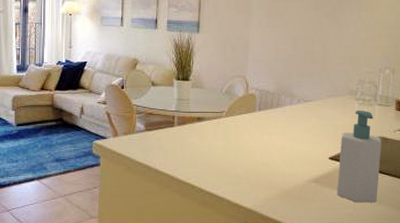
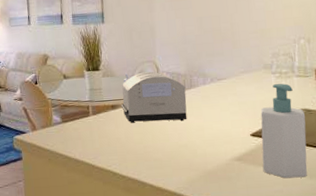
toaster: none [207,85,272,140] -> present [121,71,187,123]

